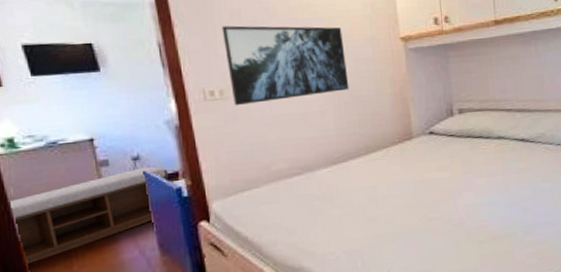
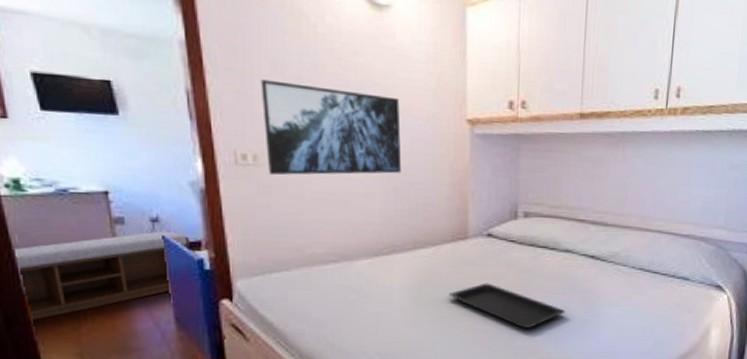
serving tray: none [401,175,505,211] -> present [448,283,565,328]

